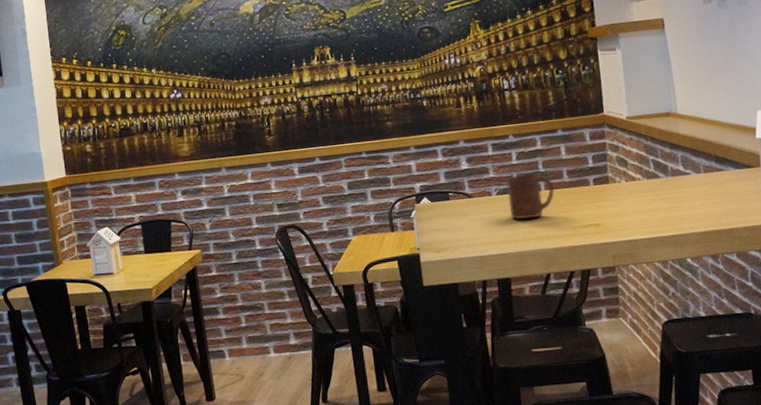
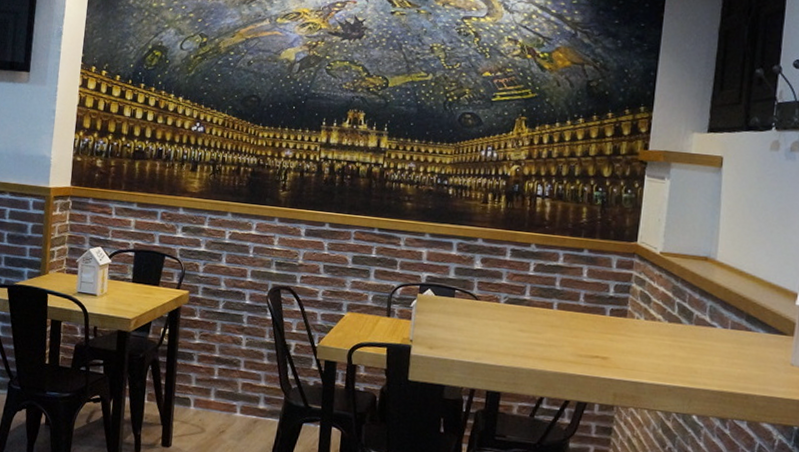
cup: present [507,173,554,220] -> none [514,286,567,337]

